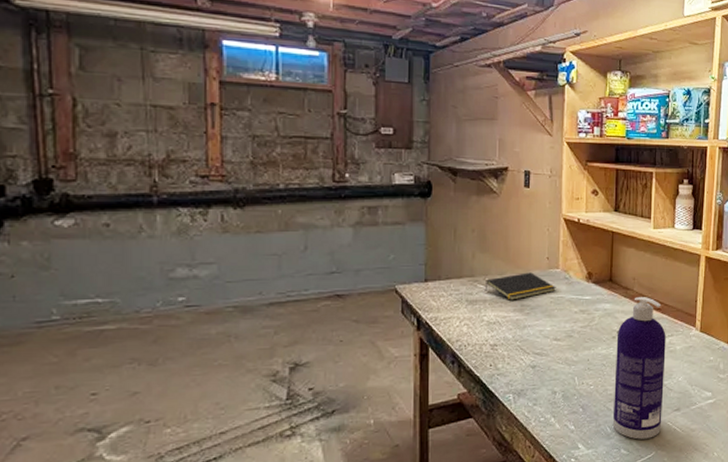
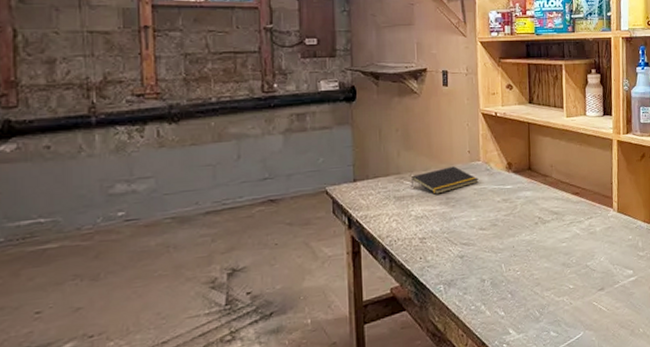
spray bottle: present [612,297,666,440] -> none [539,182,588,321]

